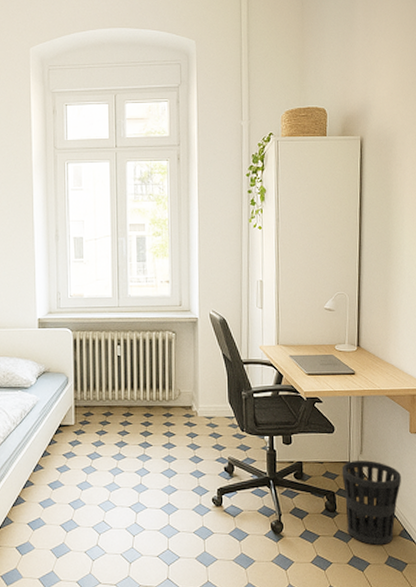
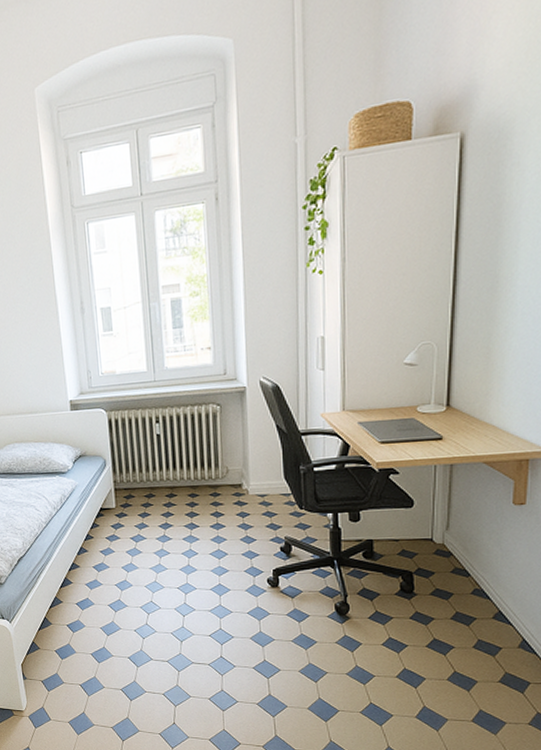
wastebasket: present [341,460,401,545] -> none [422,537,498,628]

